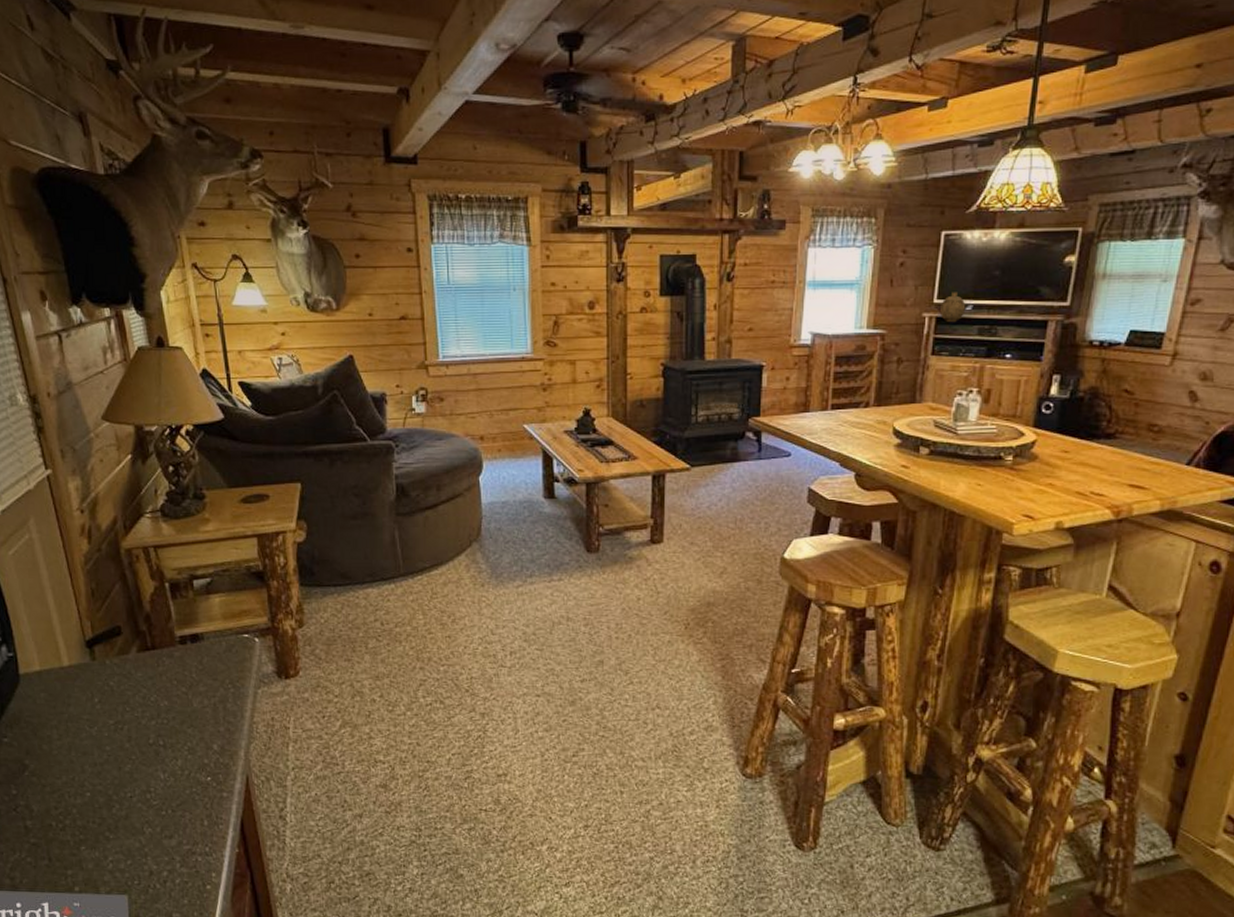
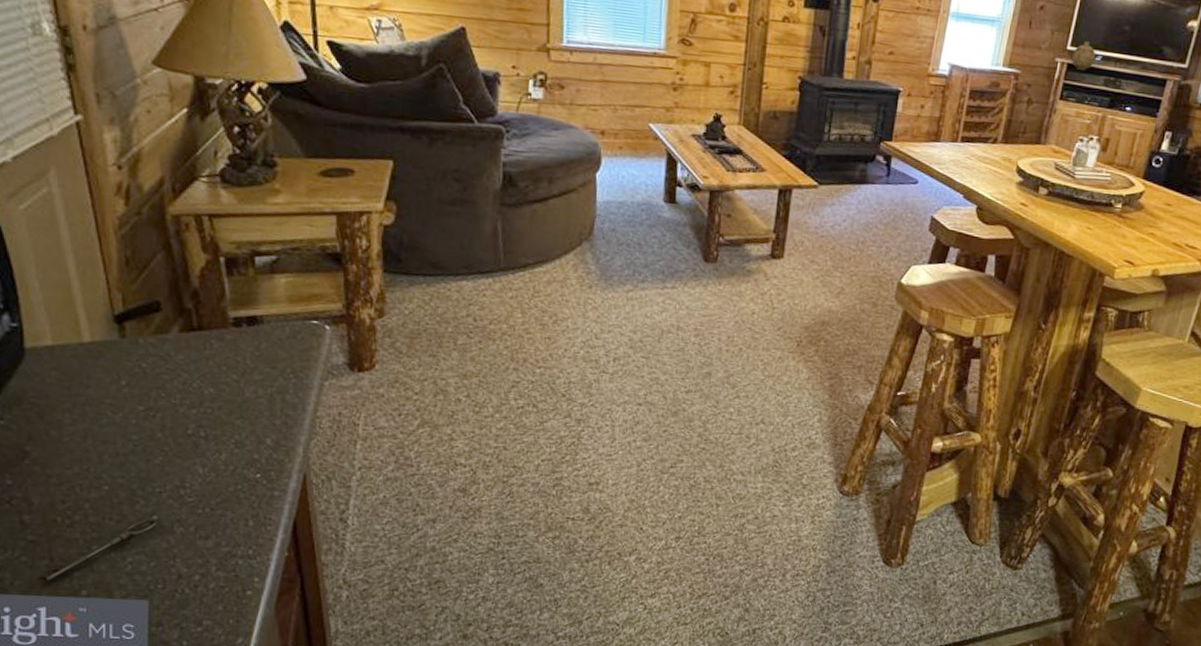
key: none [42,818,133,880] -> present [40,515,161,582]

